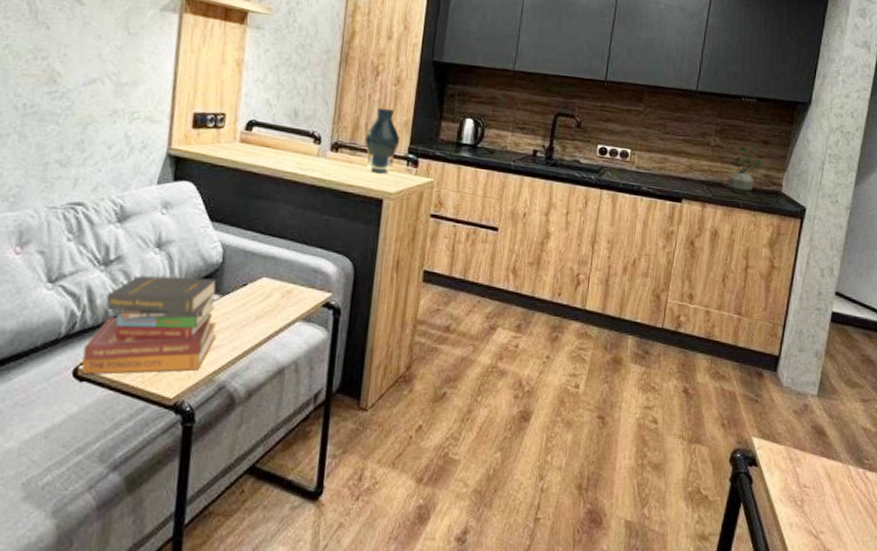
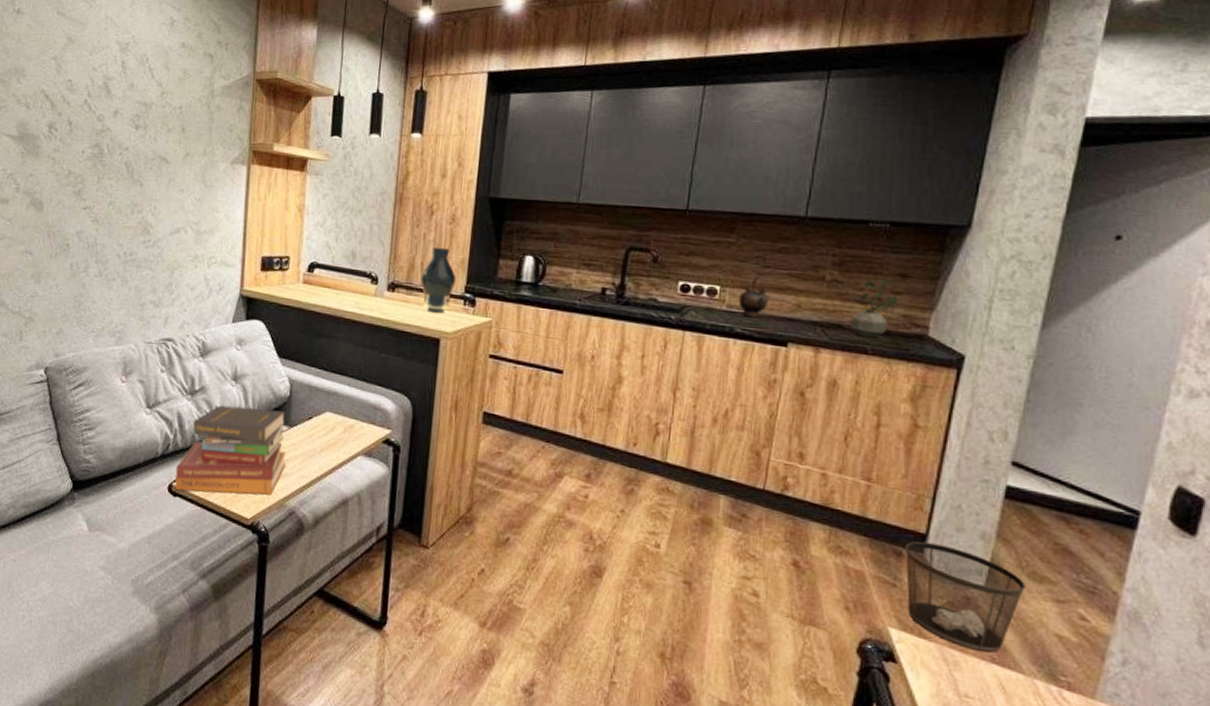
teapot: none [645,141,668,178] -> present [738,275,769,318]
waste bin: none [764,362,844,449] -> present [904,541,1026,654]

